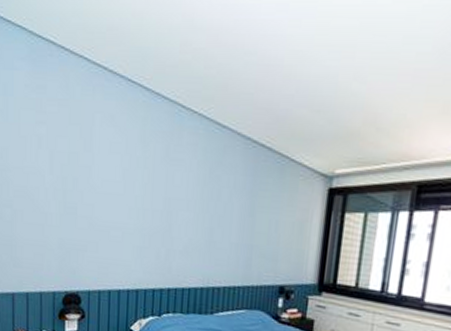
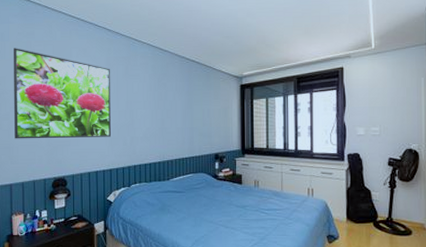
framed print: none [18,107,145,246] -> present [14,48,112,139]

